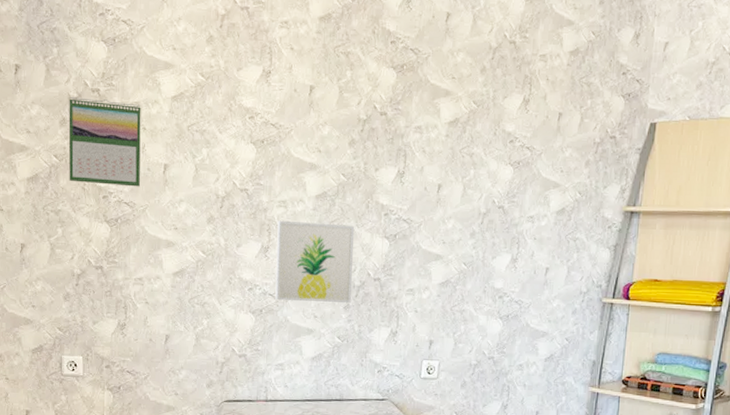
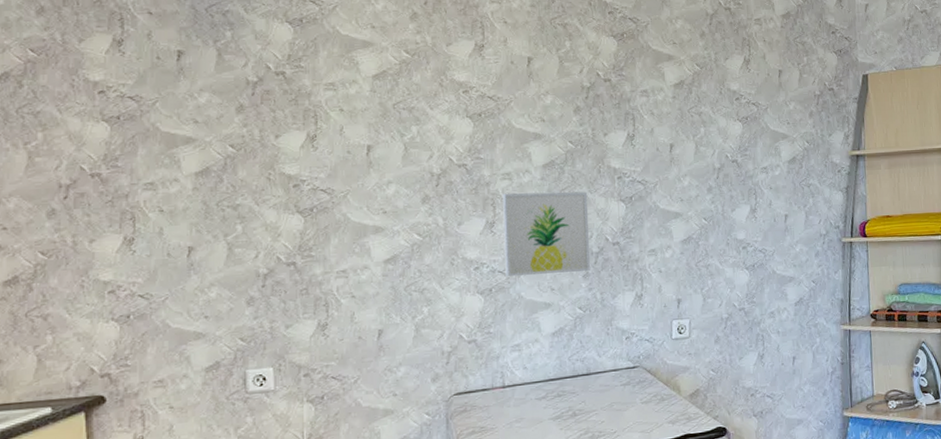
calendar: present [68,97,141,187] -> none [247,82,339,173]

